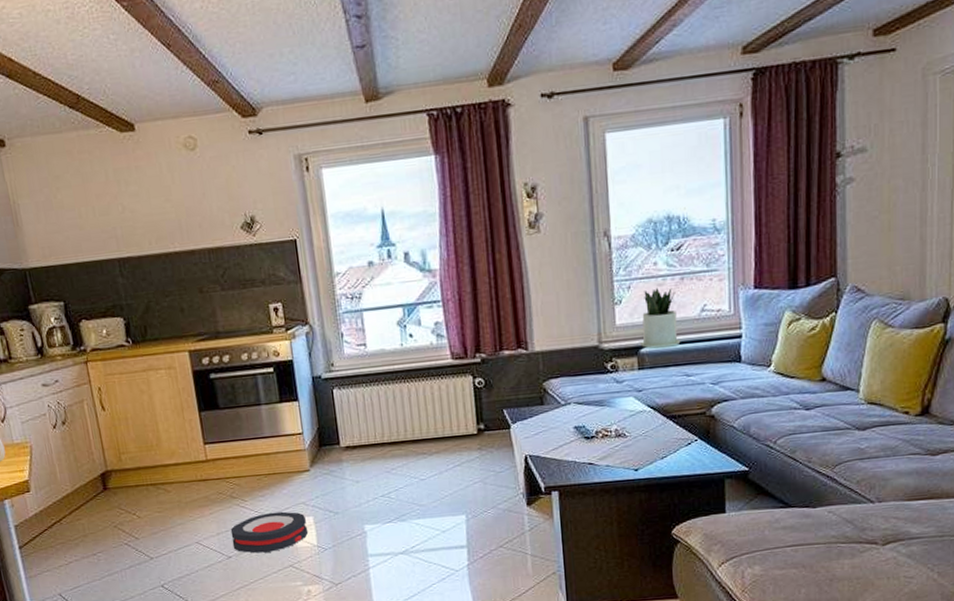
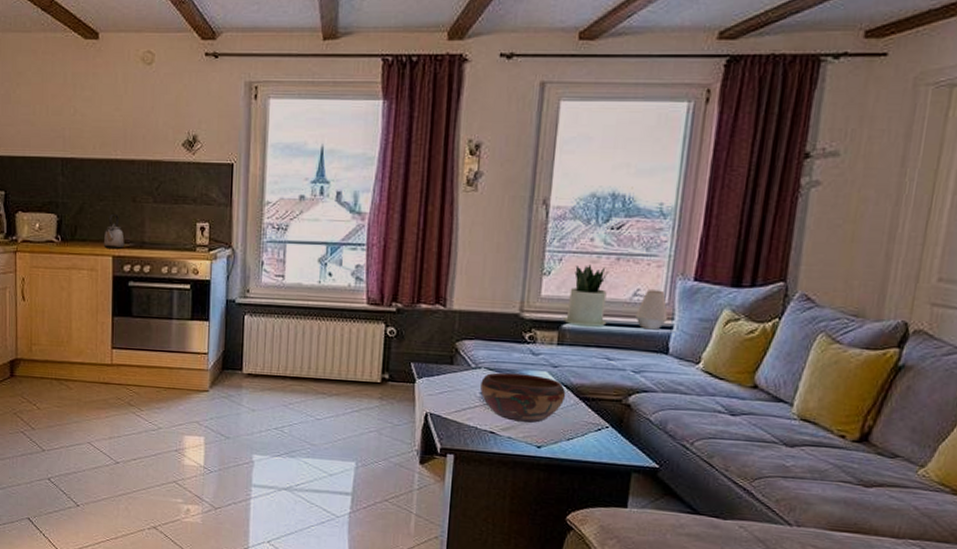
kettle: none [176,308,199,345] -> present [103,214,125,250]
robot vacuum: present [230,511,309,553] -> none [122,425,197,465]
decorative bowl: none [573,401,654,450] -> present [480,372,566,423]
vase: none [706,302,736,342] -> present [635,290,669,330]

